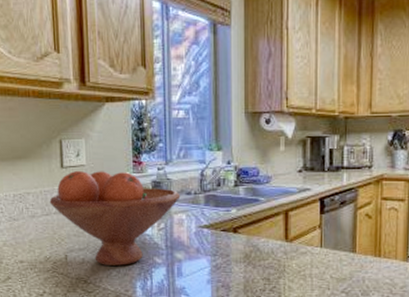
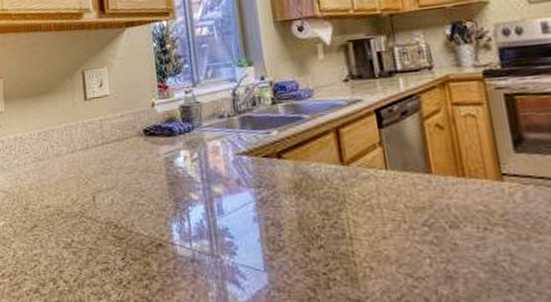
fruit bowl: present [49,171,181,266] -> none [74,99,213,206]

